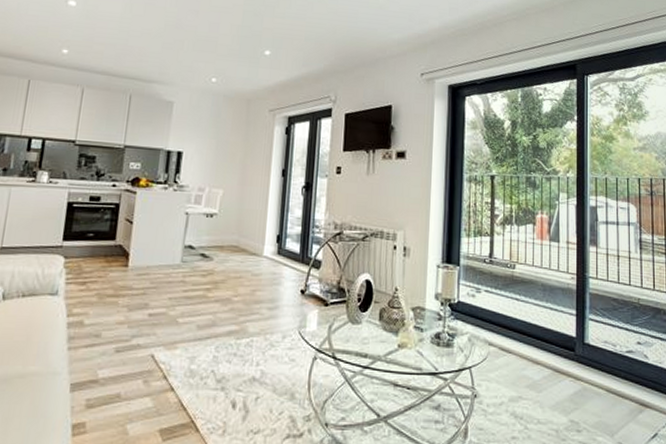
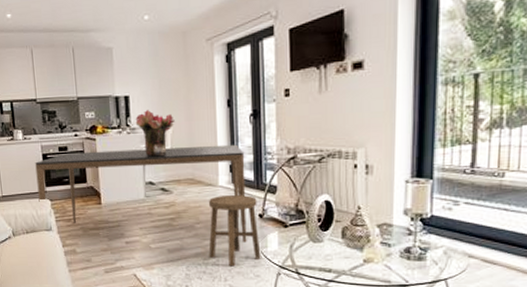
dining table: none [49,203,293,321] -> present [35,144,247,242]
bouquet: none [184,169,227,218] -> present [135,110,175,157]
stool: none [242,266,301,349] -> present [208,194,261,267]

